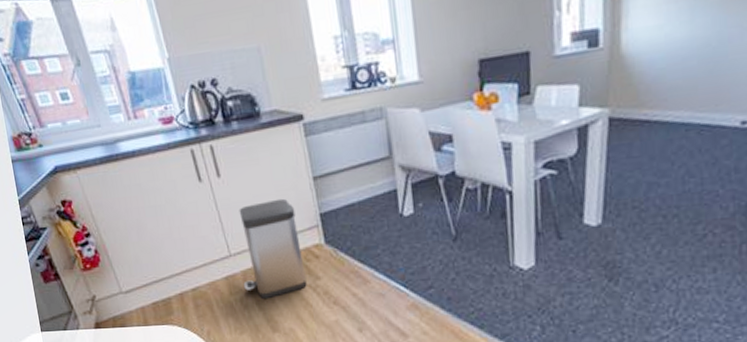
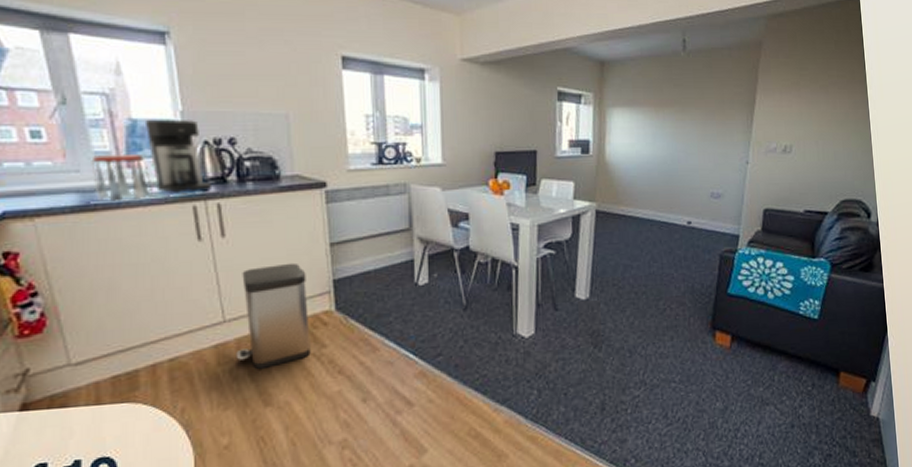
jar: none [107,105,159,153] -> present [91,155,154,203]
coffee maker: none [141,65,204,140] -> present [144,119,213,193]

